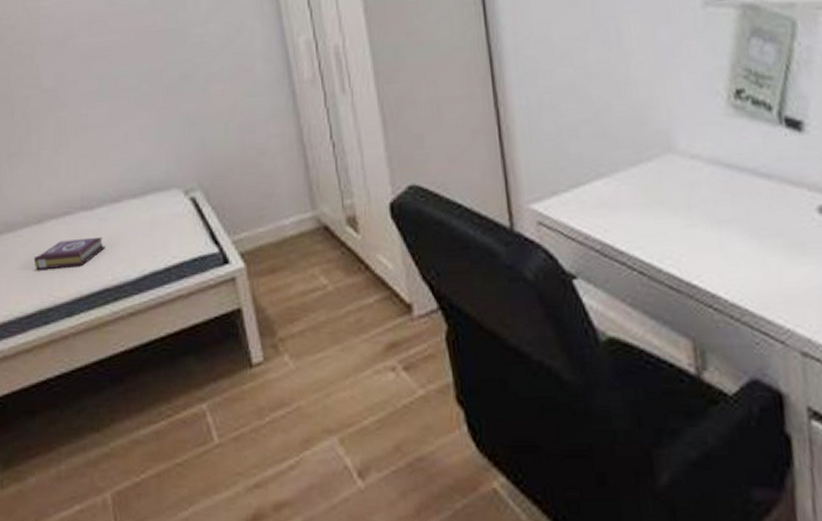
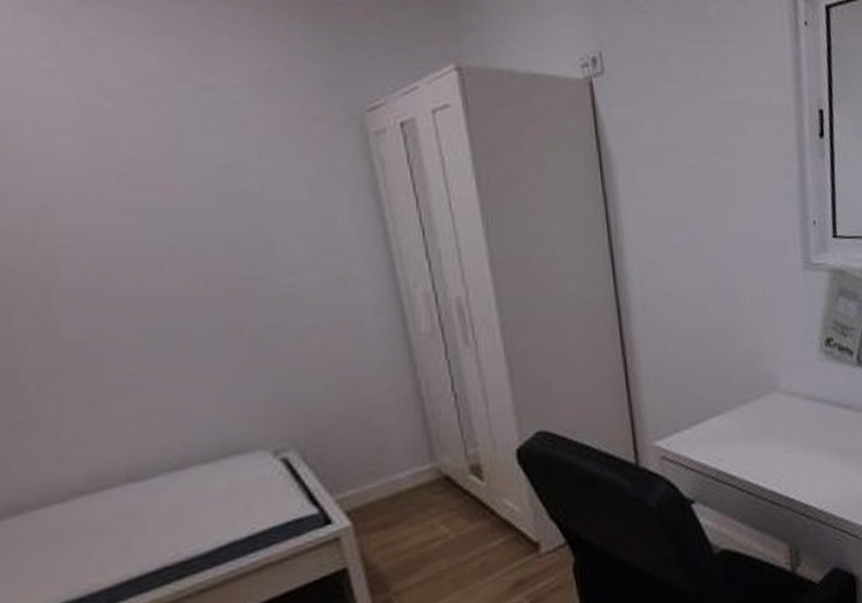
book: present [34,236,105,270] -> none [54,509,164,556]

